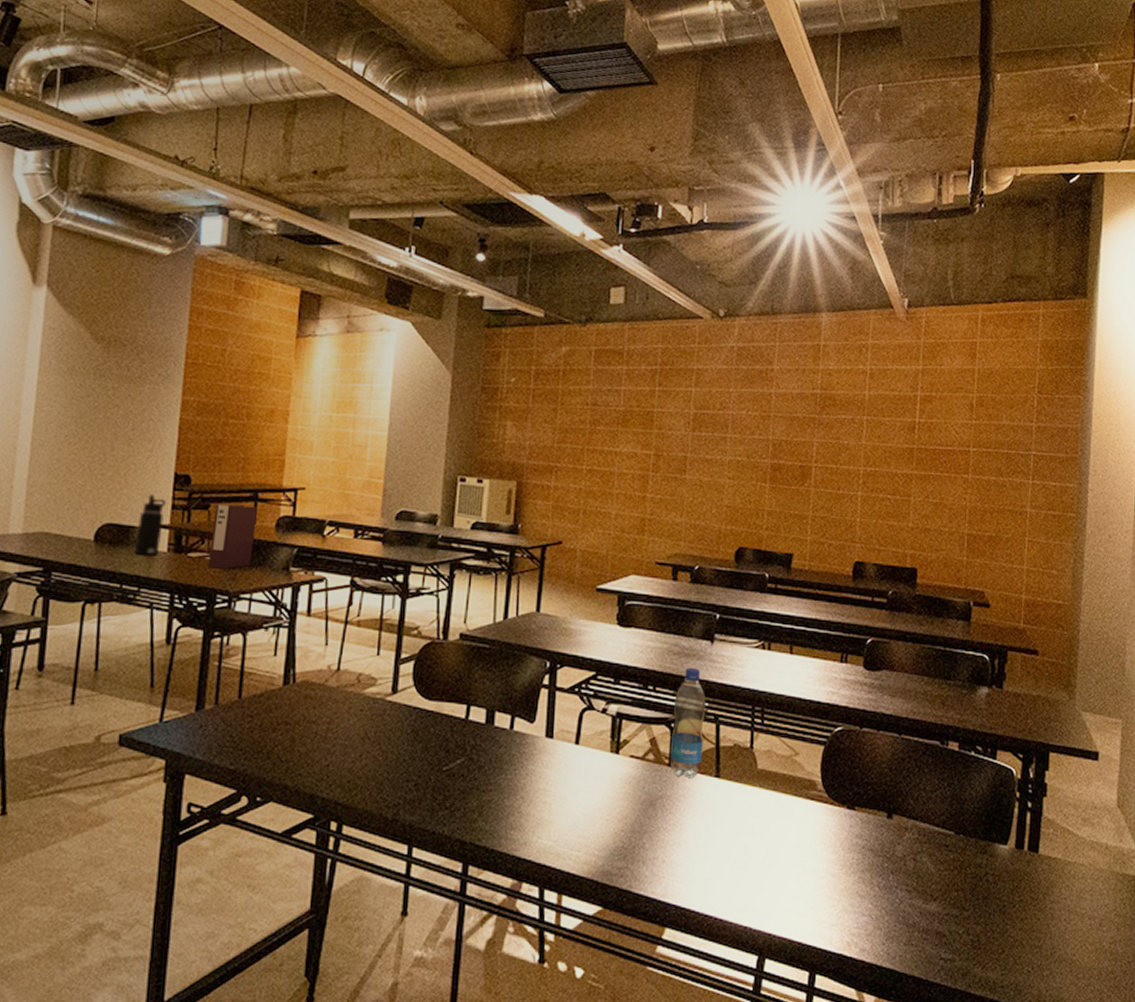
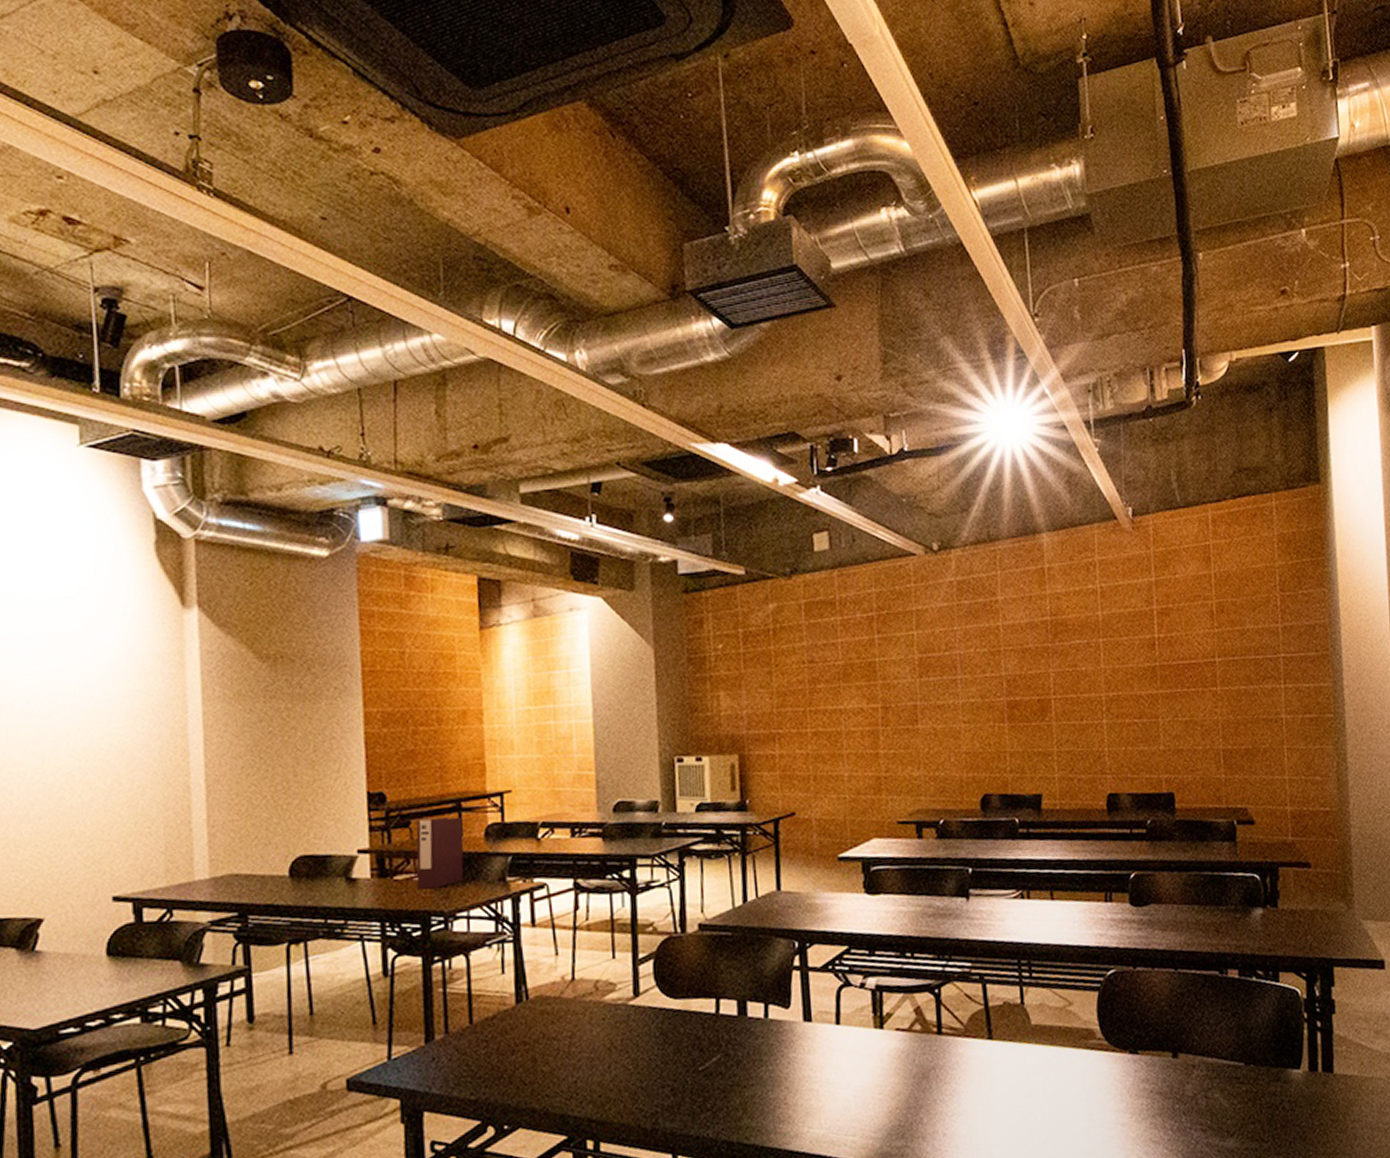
water bottle: present [135,494,166,557] -> none [334,817,362,888]
bottle: present [669,667,706,780] -> none [935,927,972,1046]

